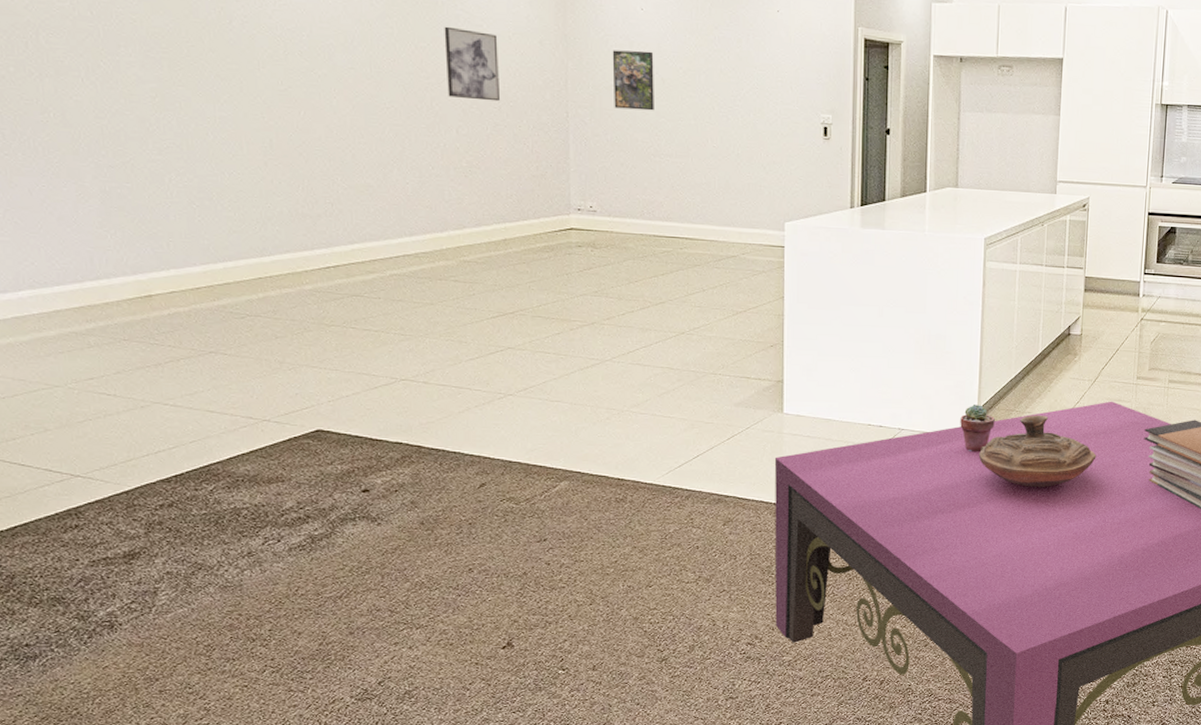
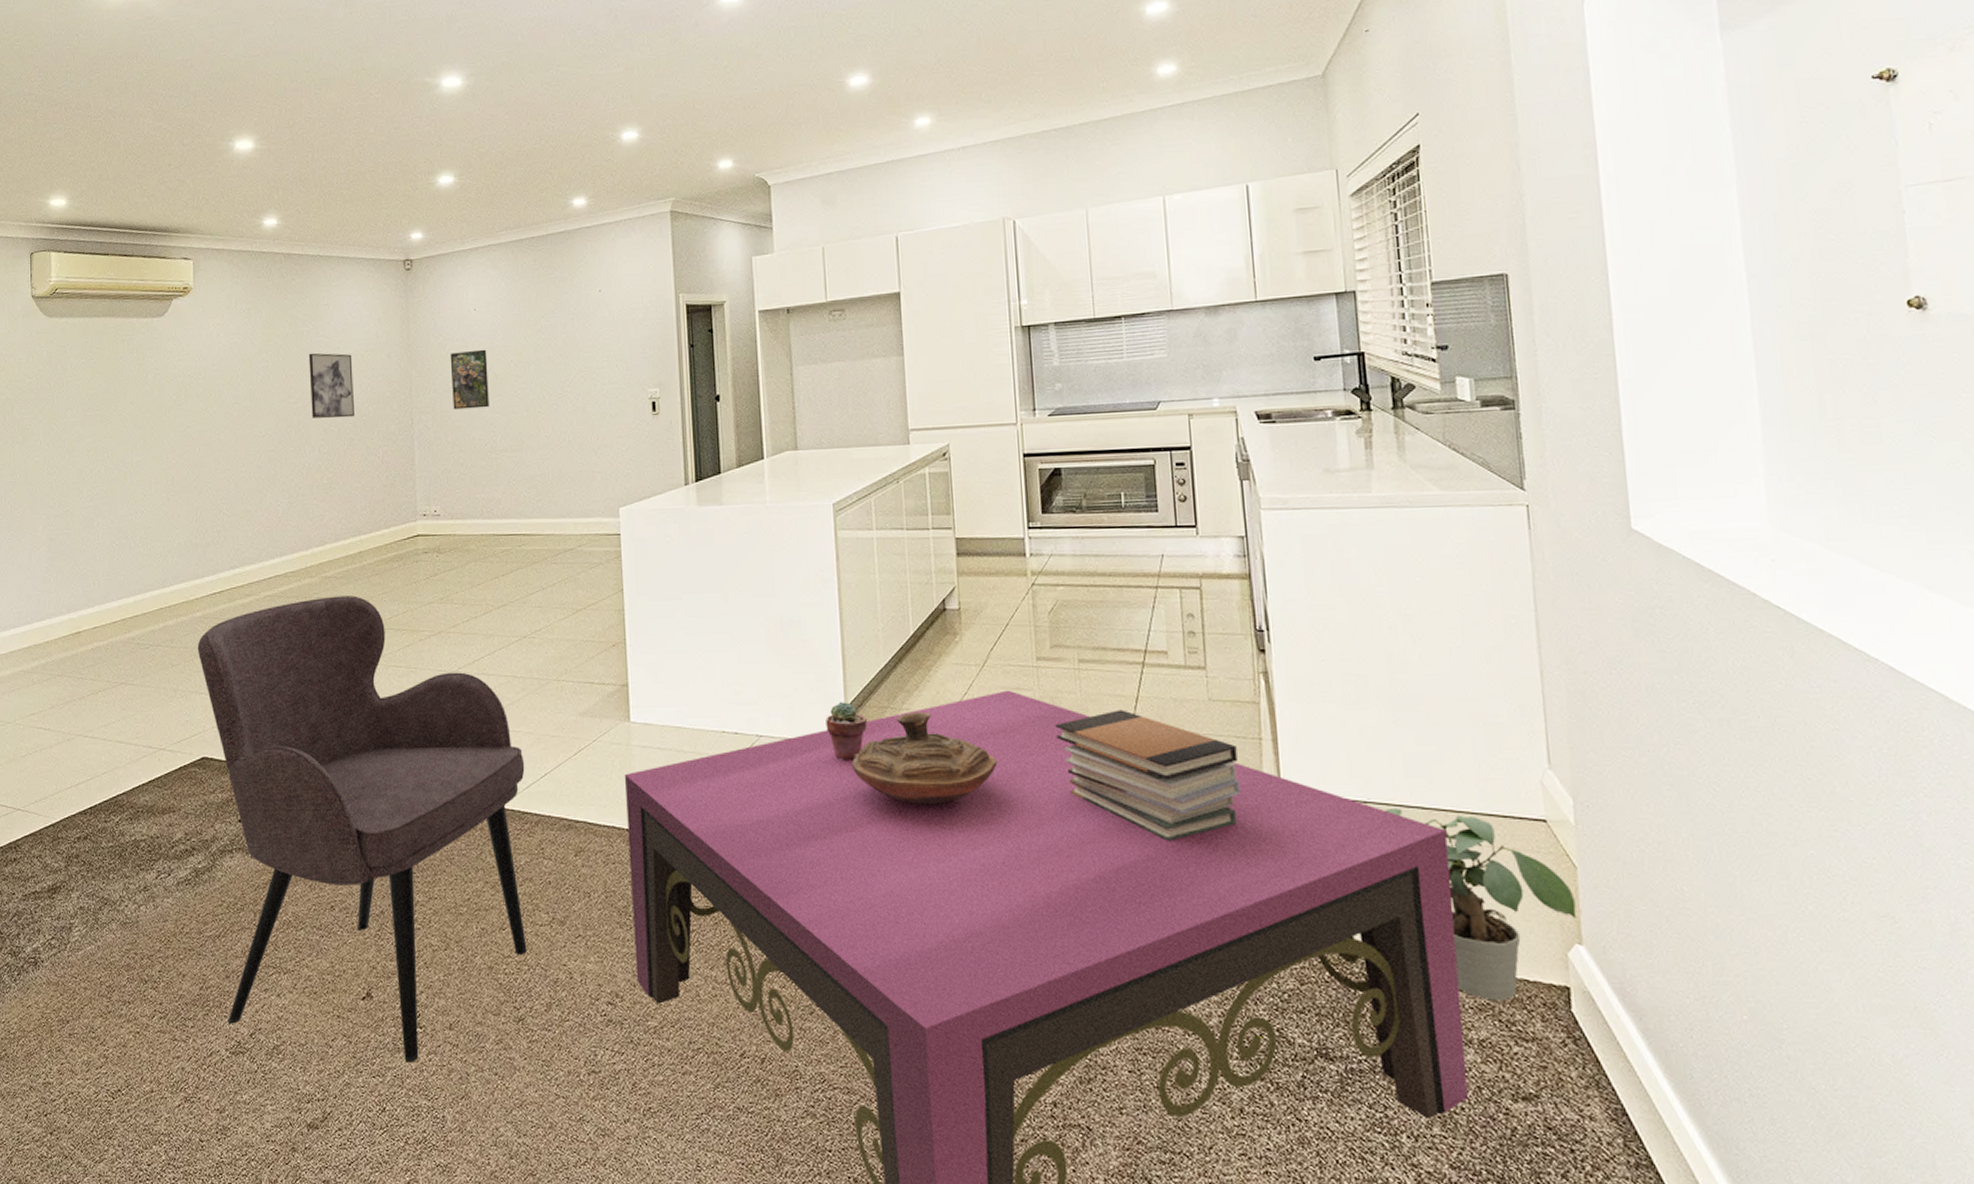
armchair: none [307,280,678,699] -> present [197,596,527,1063]

